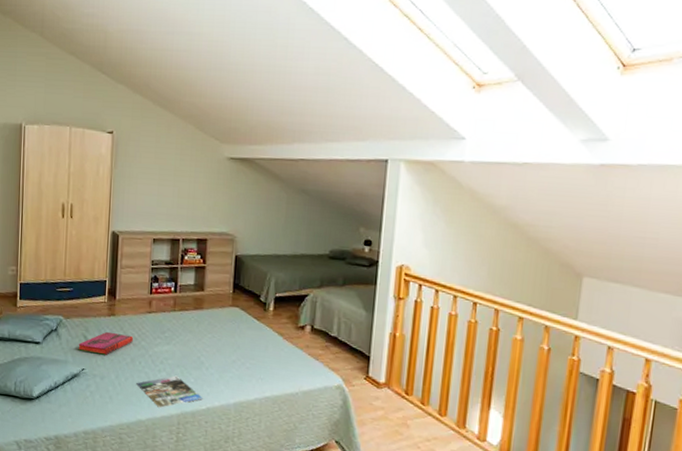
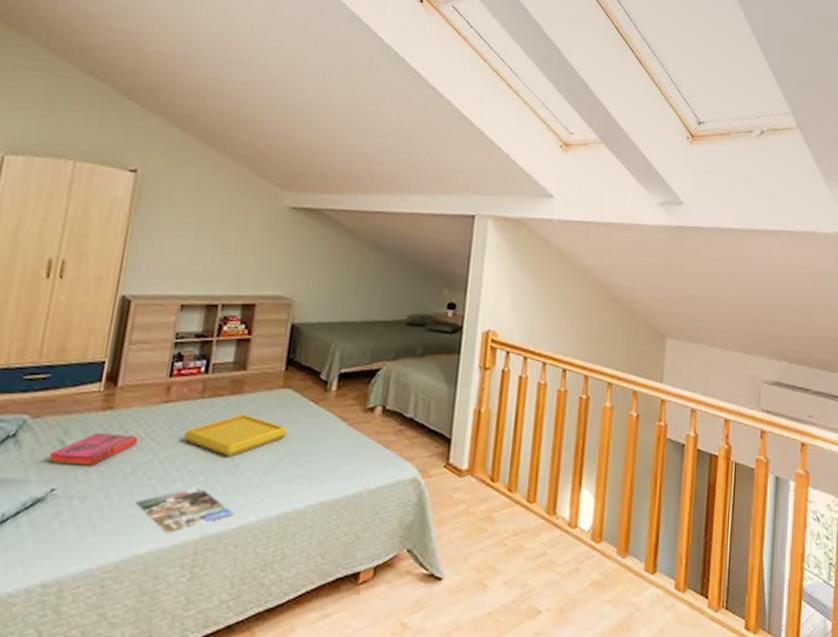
serving tray: none [164,325,238,357] -> present [183,414,288,457]

